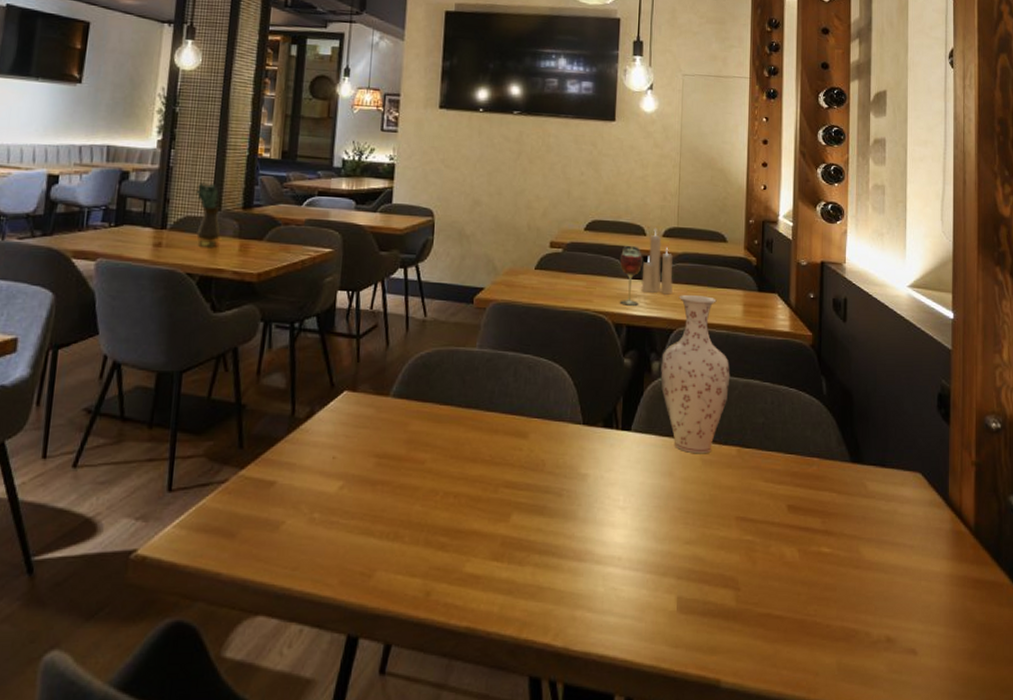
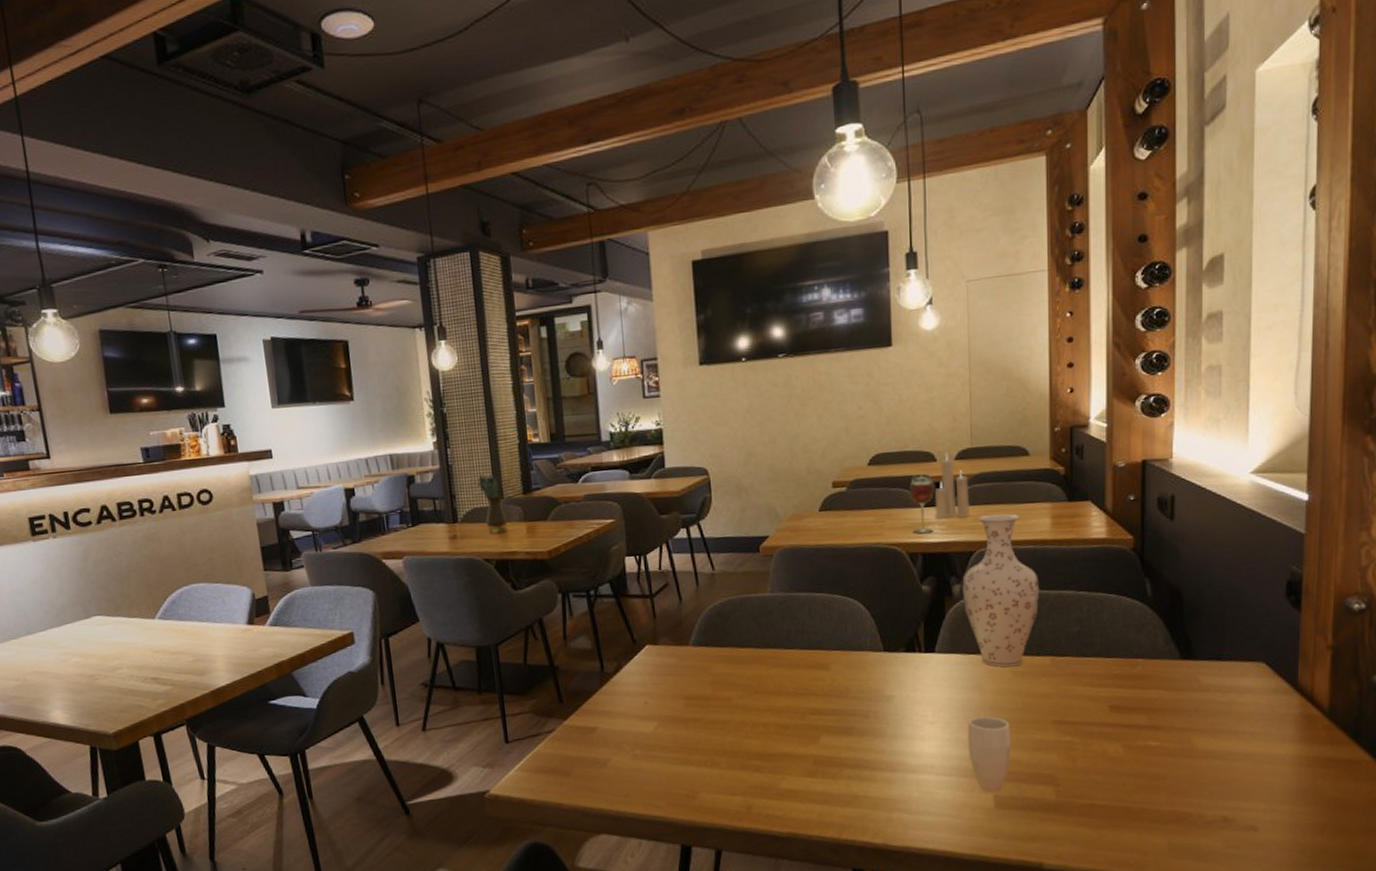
cup: none [655,506,697,594] -> present [968,716,1012,794]

